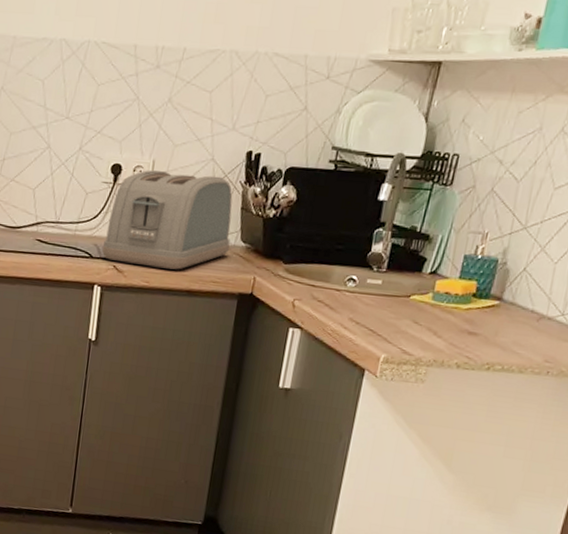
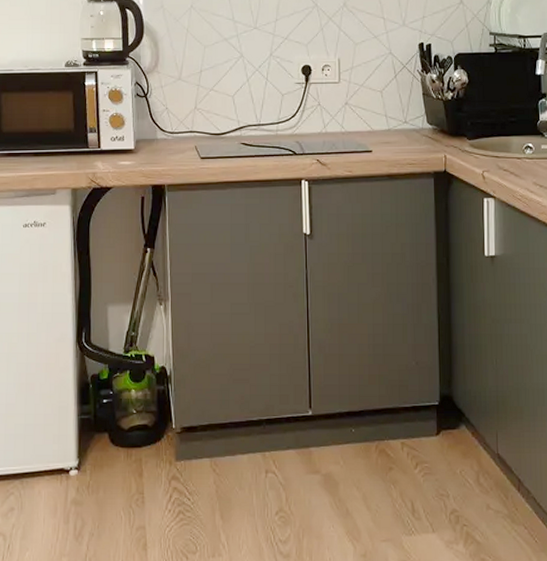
toaster: present [101,170,233,270] -> none [304,68,419,157]

